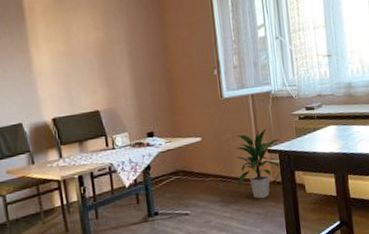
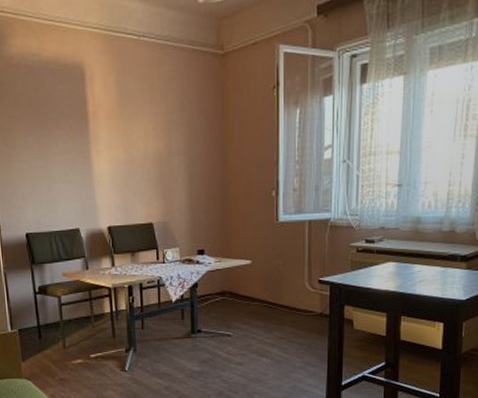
indoor plant: present [234,128,281,199] -> none [283,257,334,330]

